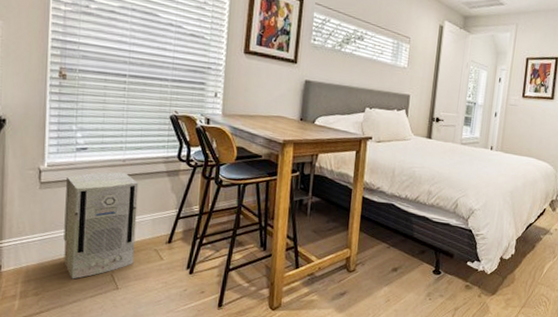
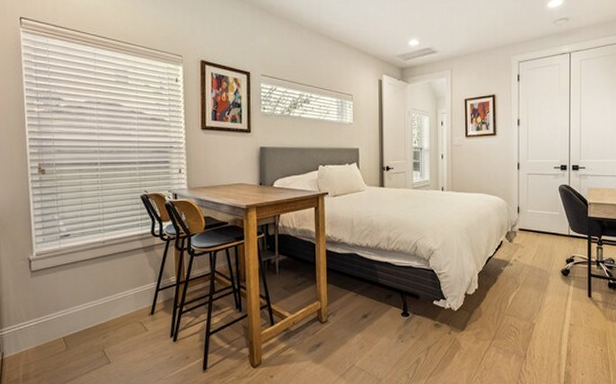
air purifier: present [63,172,139,279] -> none [54,253,122,358]

